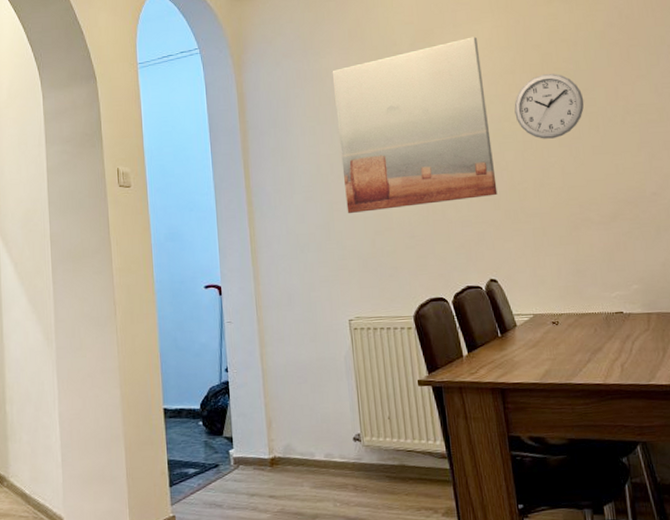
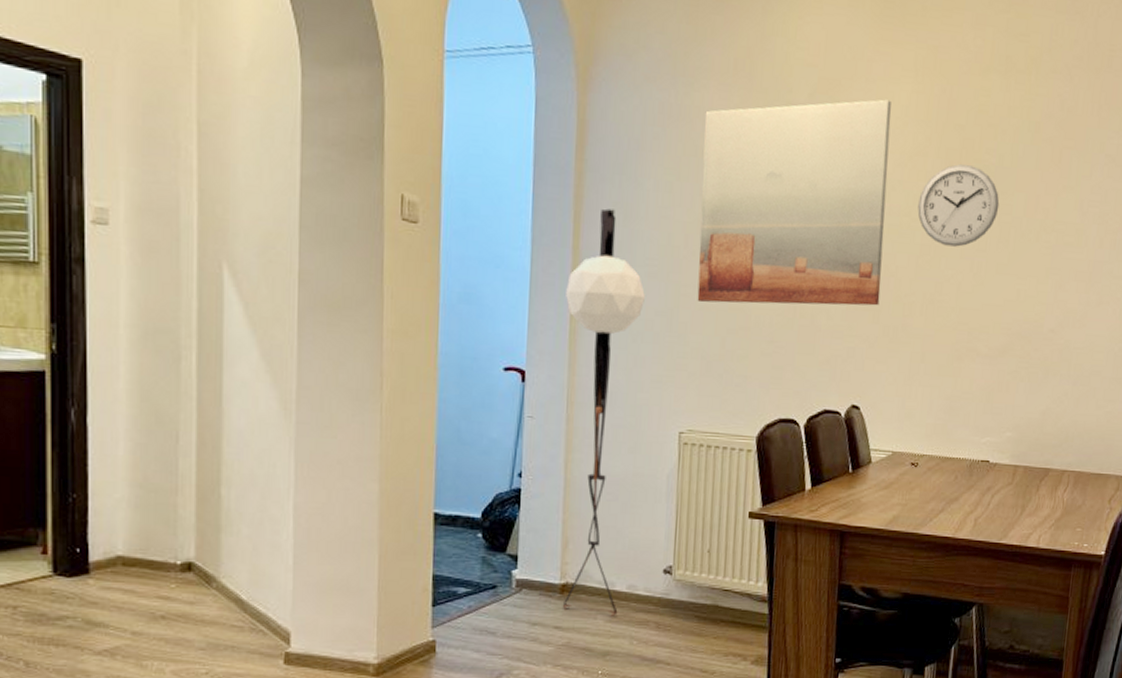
floor lamp: none [244,154,320,483] -> present [562,208,645,616]

